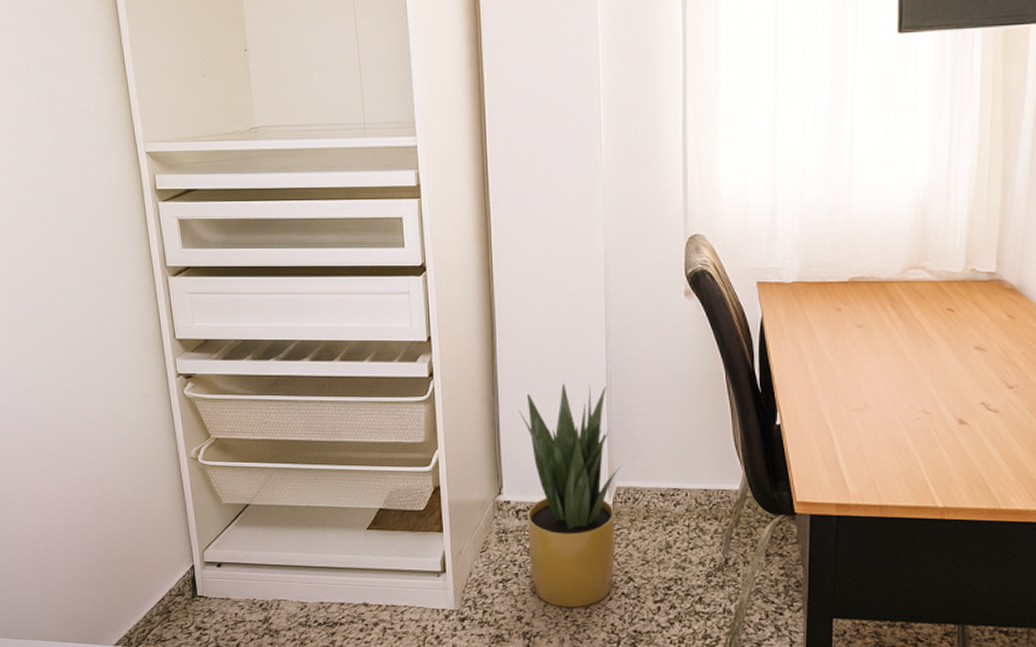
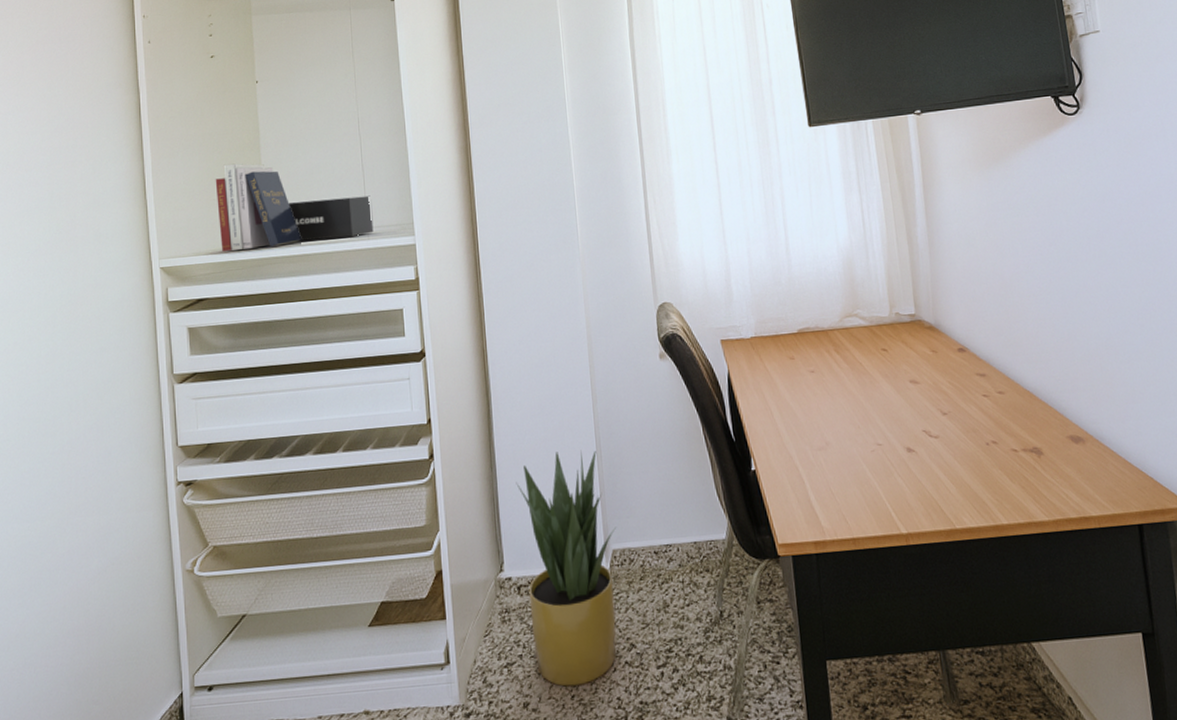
books: none [197,39,293,140] -> present [215,163,302,252]
box: none [277,86,371,134] -> present [288,195,374,242]

